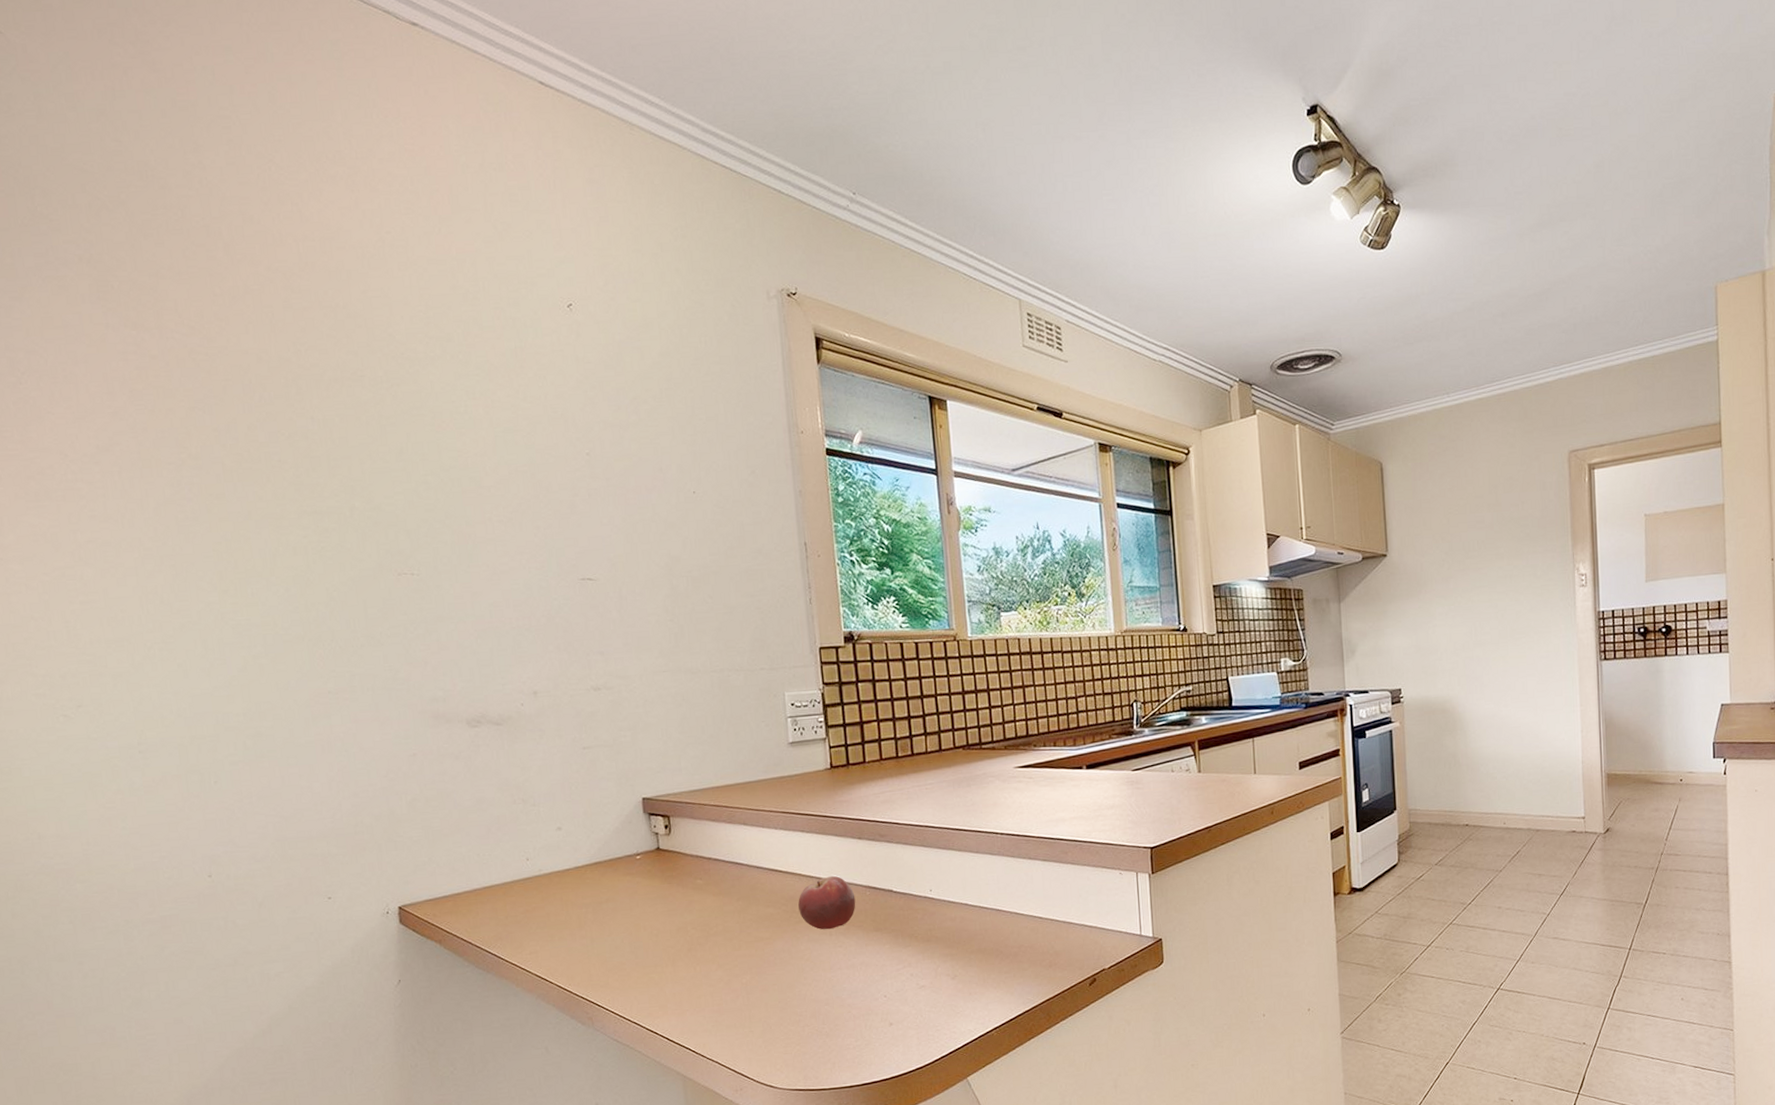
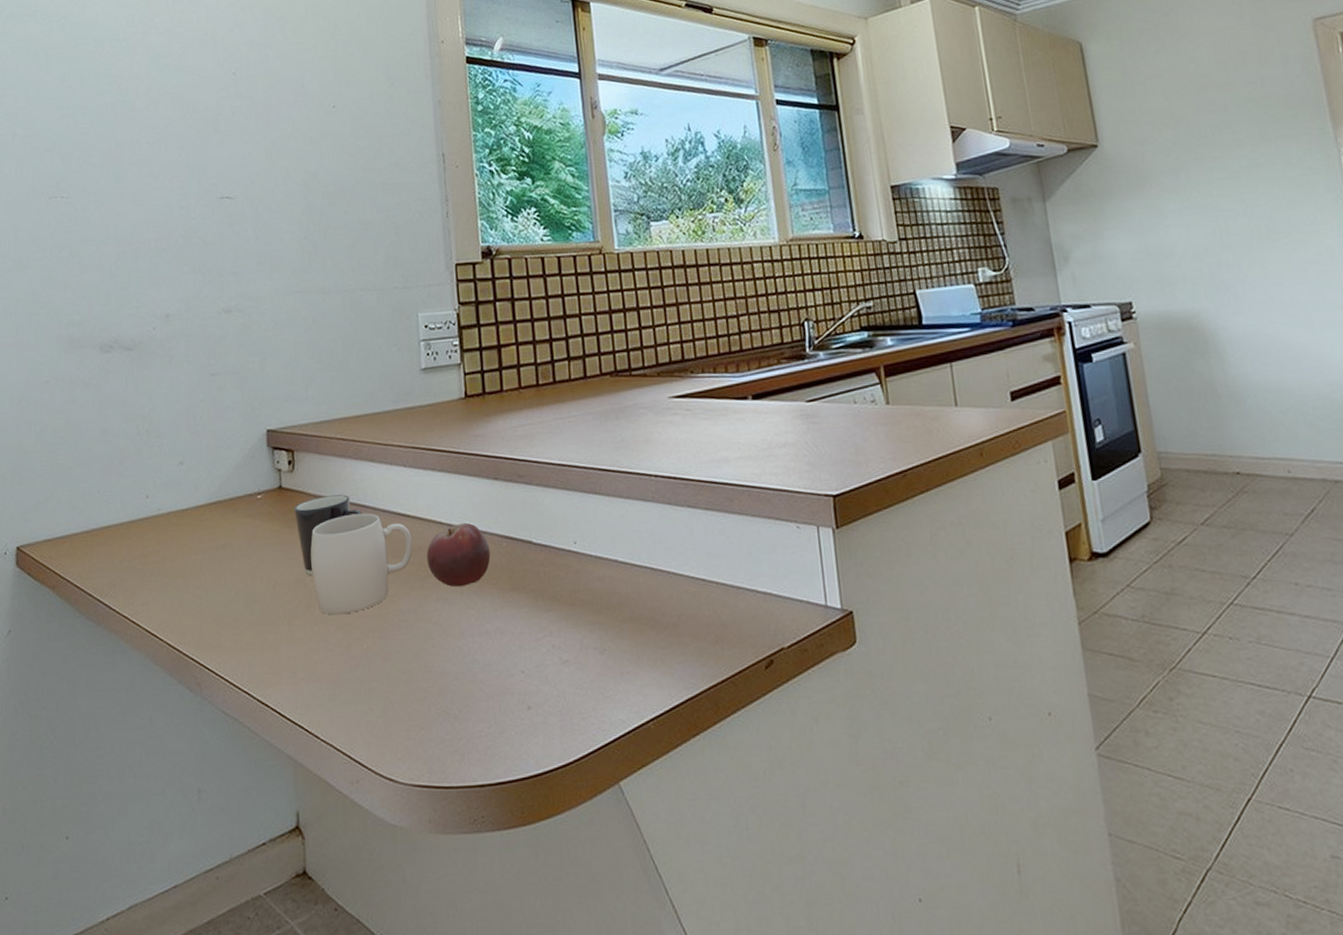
mug: none [672,854,738,924] -> present [294,494,363,576]
mug: none [689,869,785,957] -> present [310,513,413,615]

